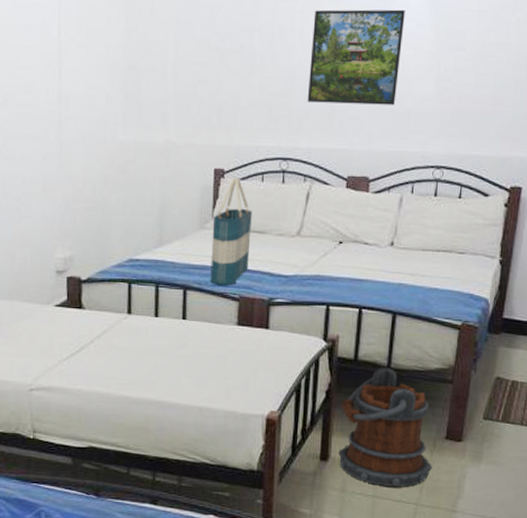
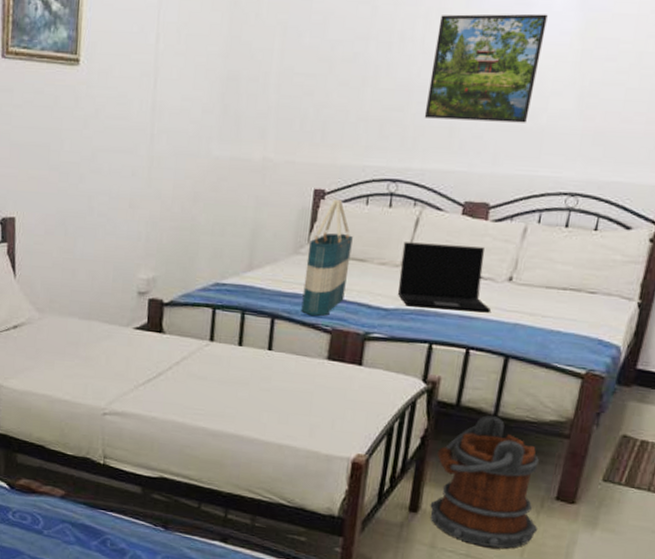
laptop: none [295,214,378,275] -> present [398,242,492,313]

